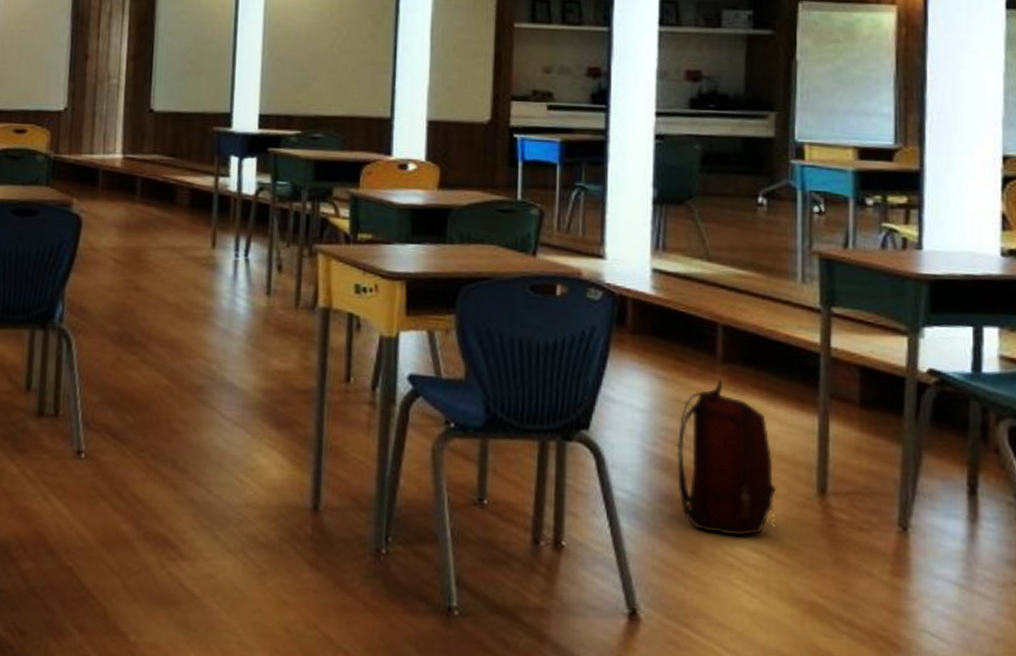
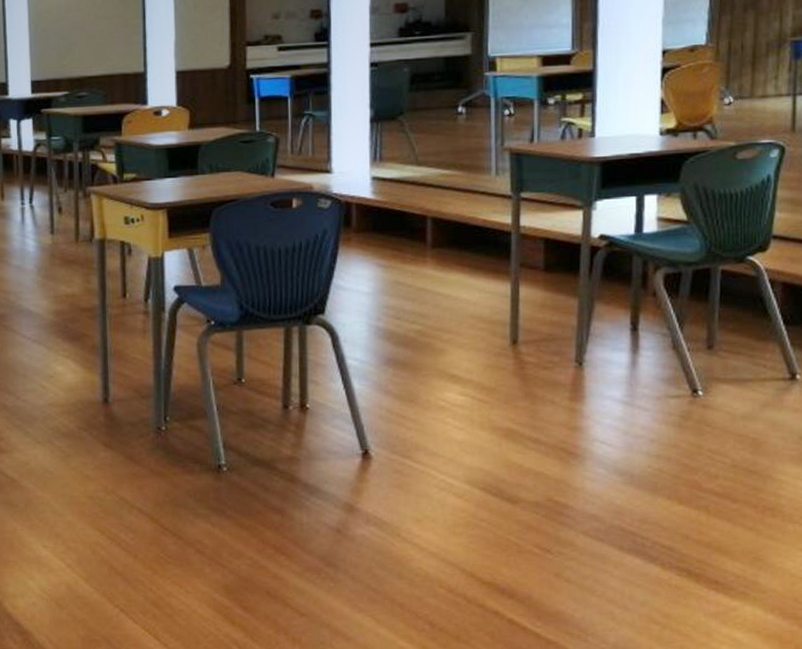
backpack: present [676,379,776,537] -> none [396,261,477,385]

